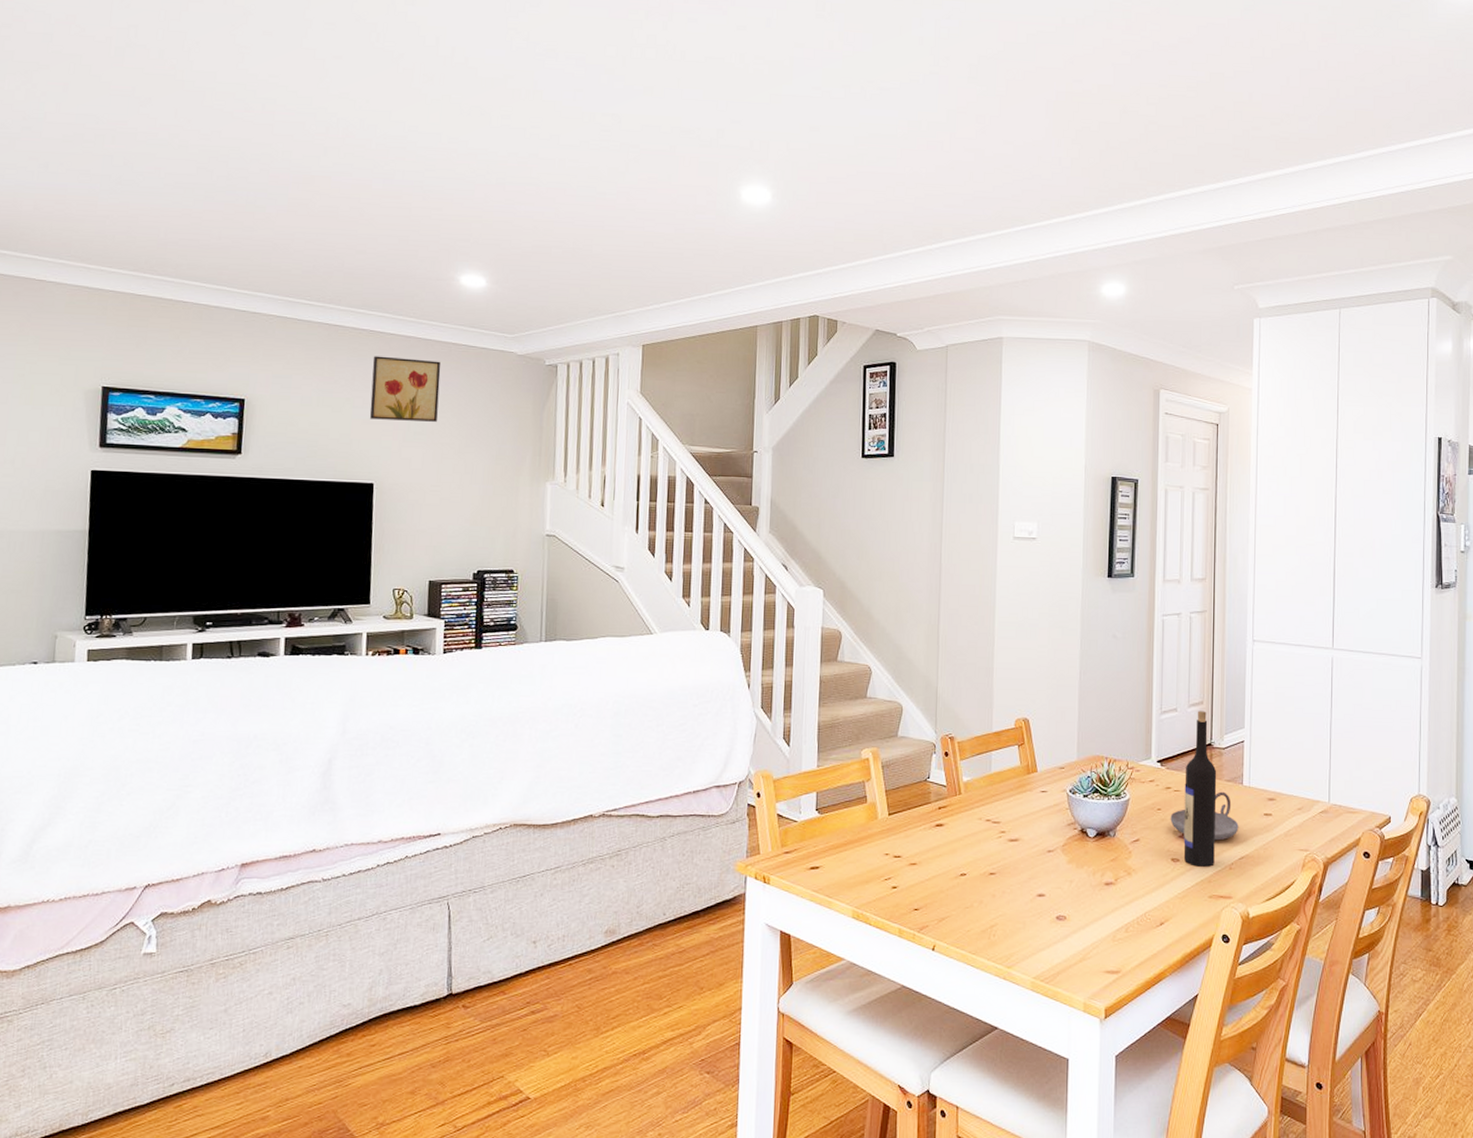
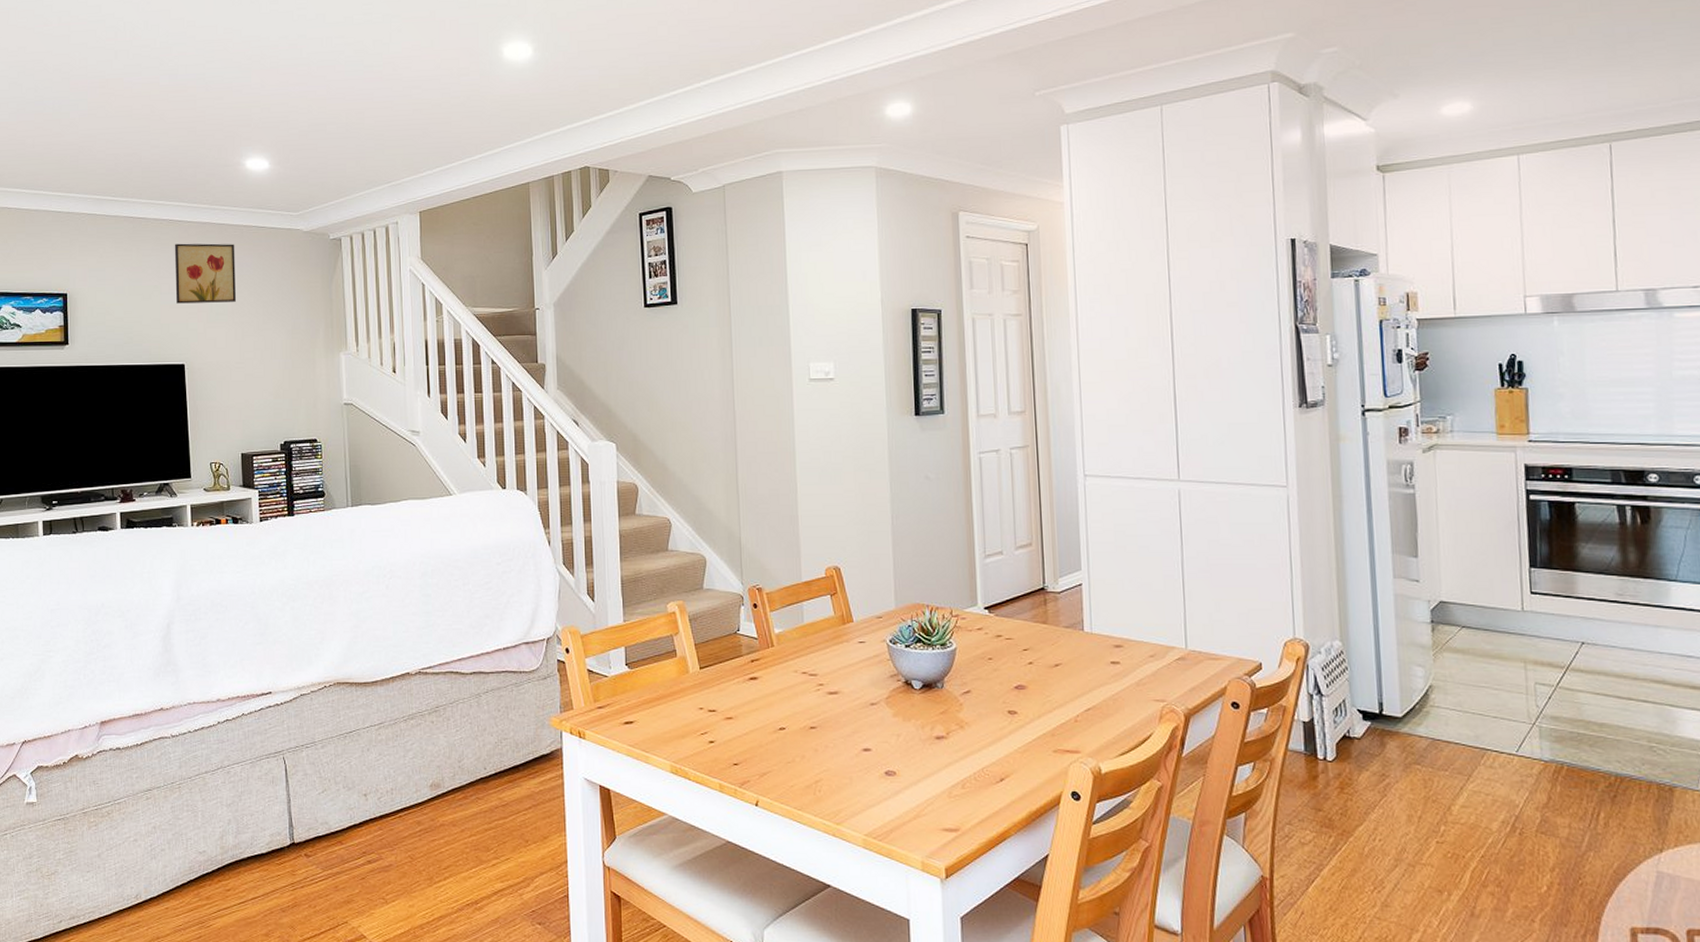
candle holder: present [1170,791,1239,841] -> none [1003,639,1083,691]
wine bottle: present [1183,711,1217,868] -> none [1016,553,1057,721]

